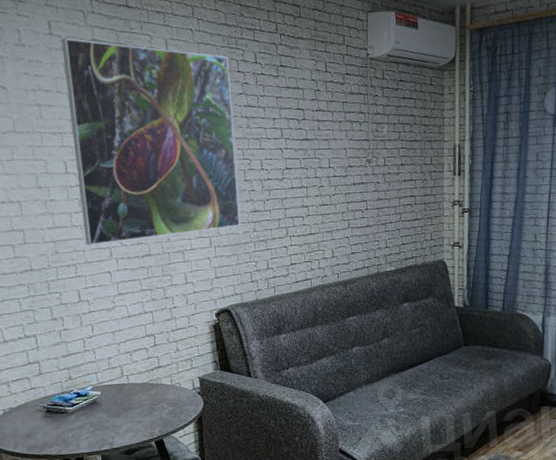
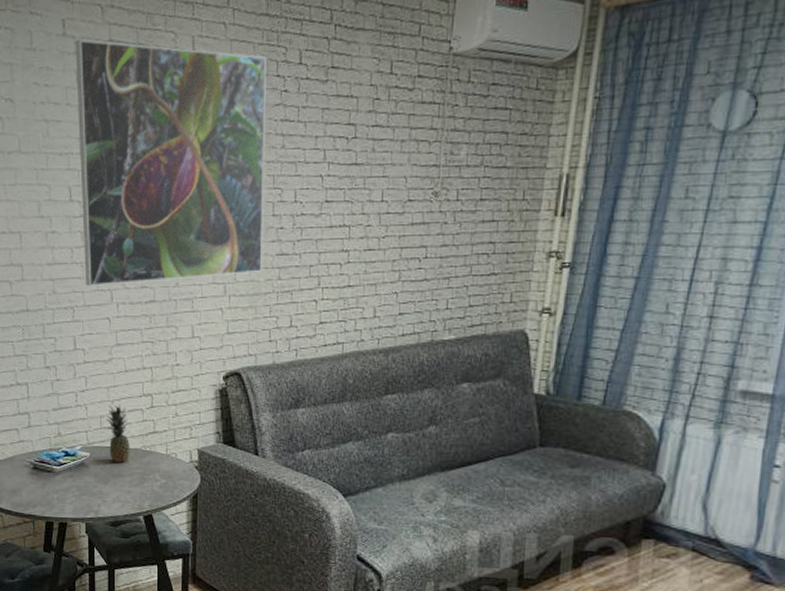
fruit: none [113,346,138,398] -> present [105,405,130,464]

